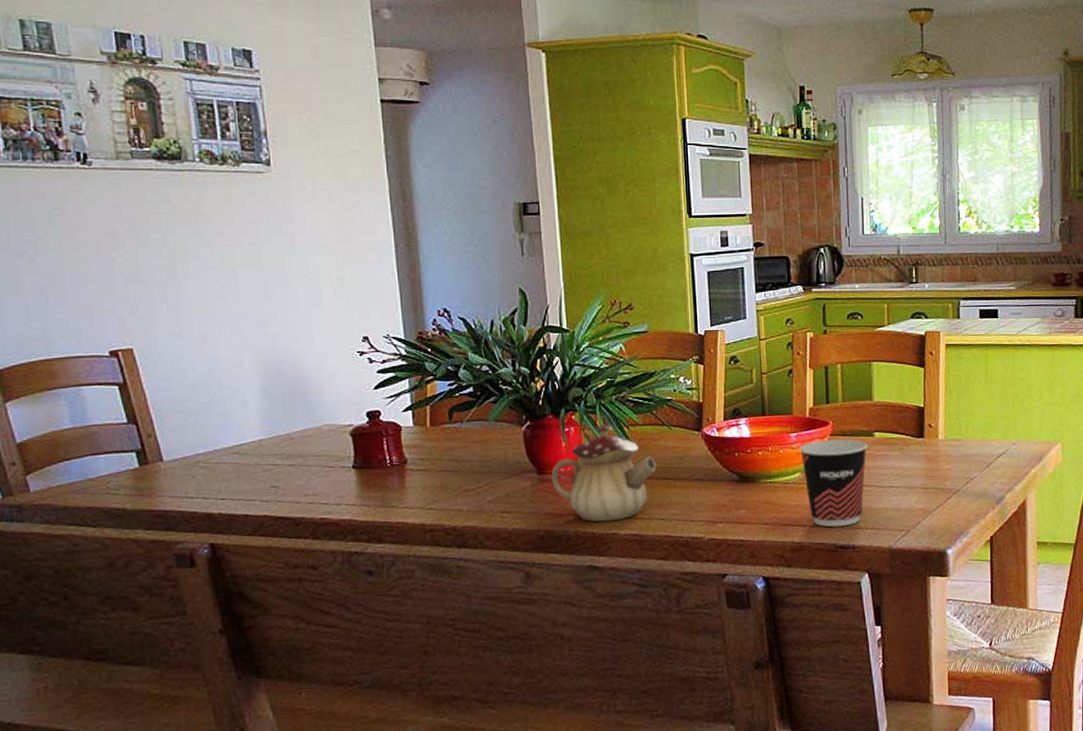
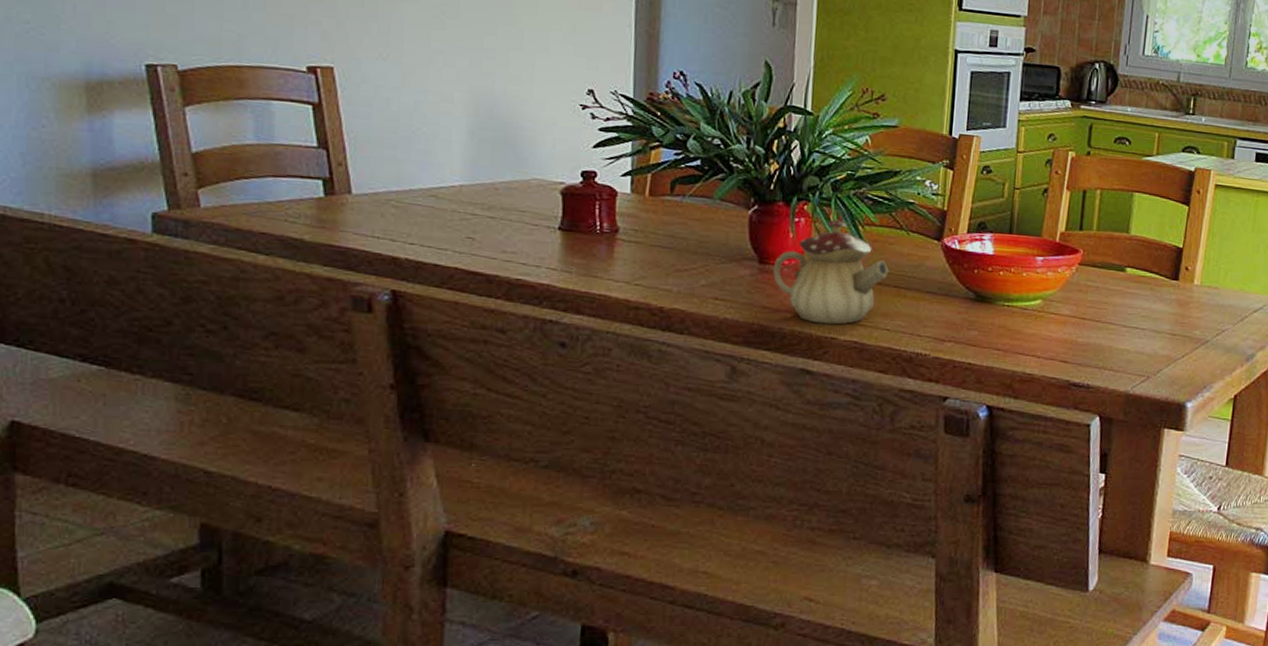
cup: present [799,439,868,527] -> none [1043,268,1118,363]

